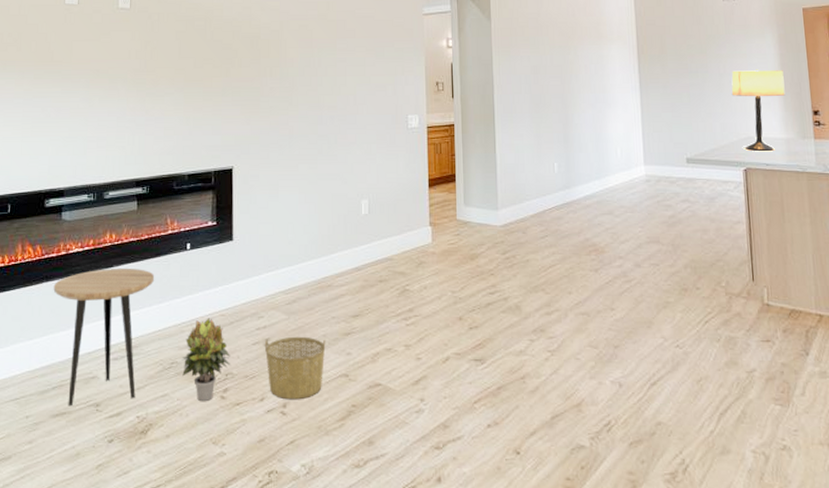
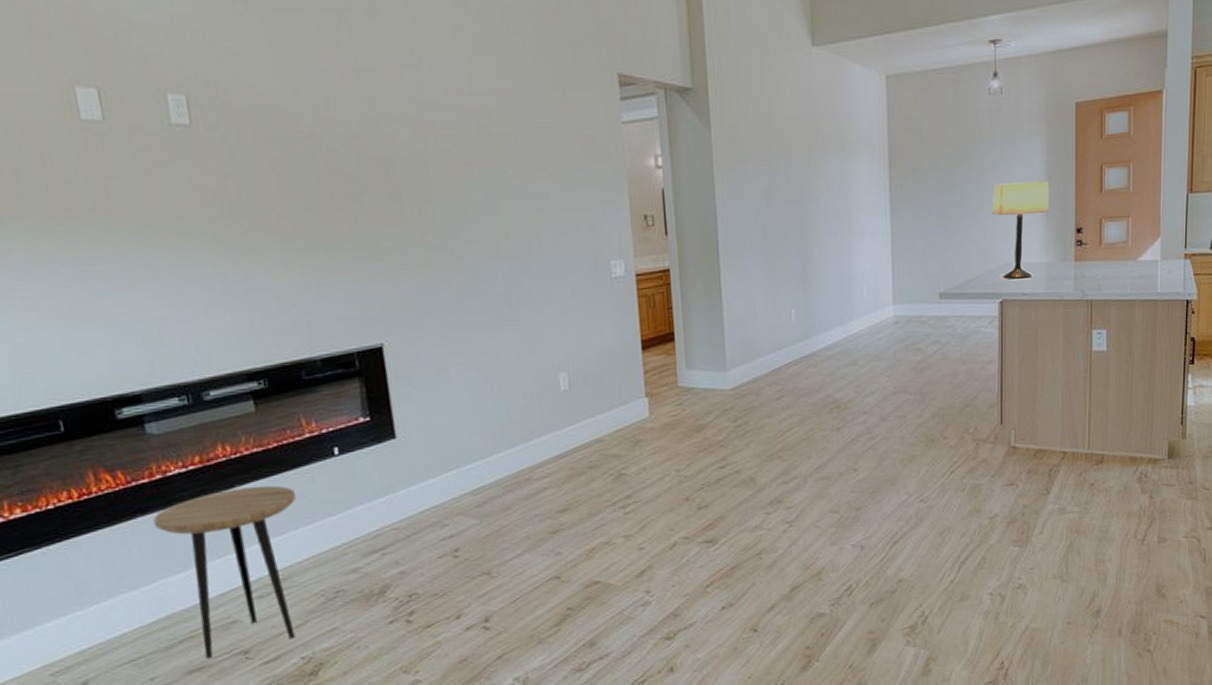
potted plant: present [181,318,231,402] -> none [349,534,415,630]
basket: present [264,336,326,400] -> none [453,541,531,613]

